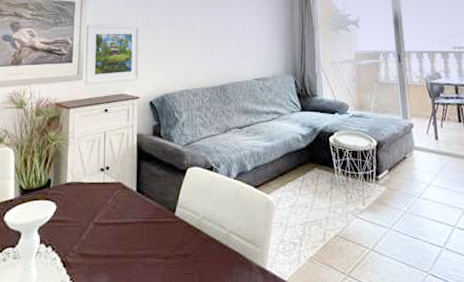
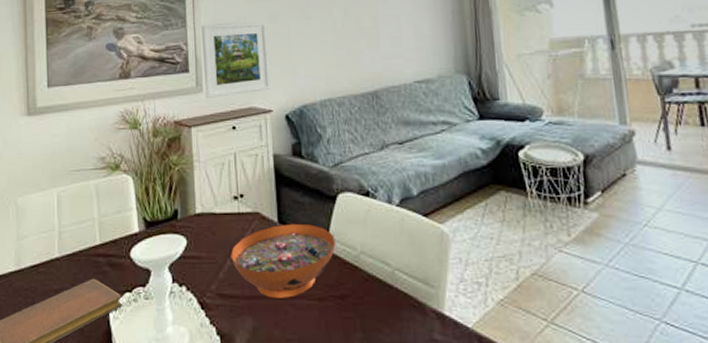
decorative bowl: none [94,192,183,257] -> present [231,223,336,298]

